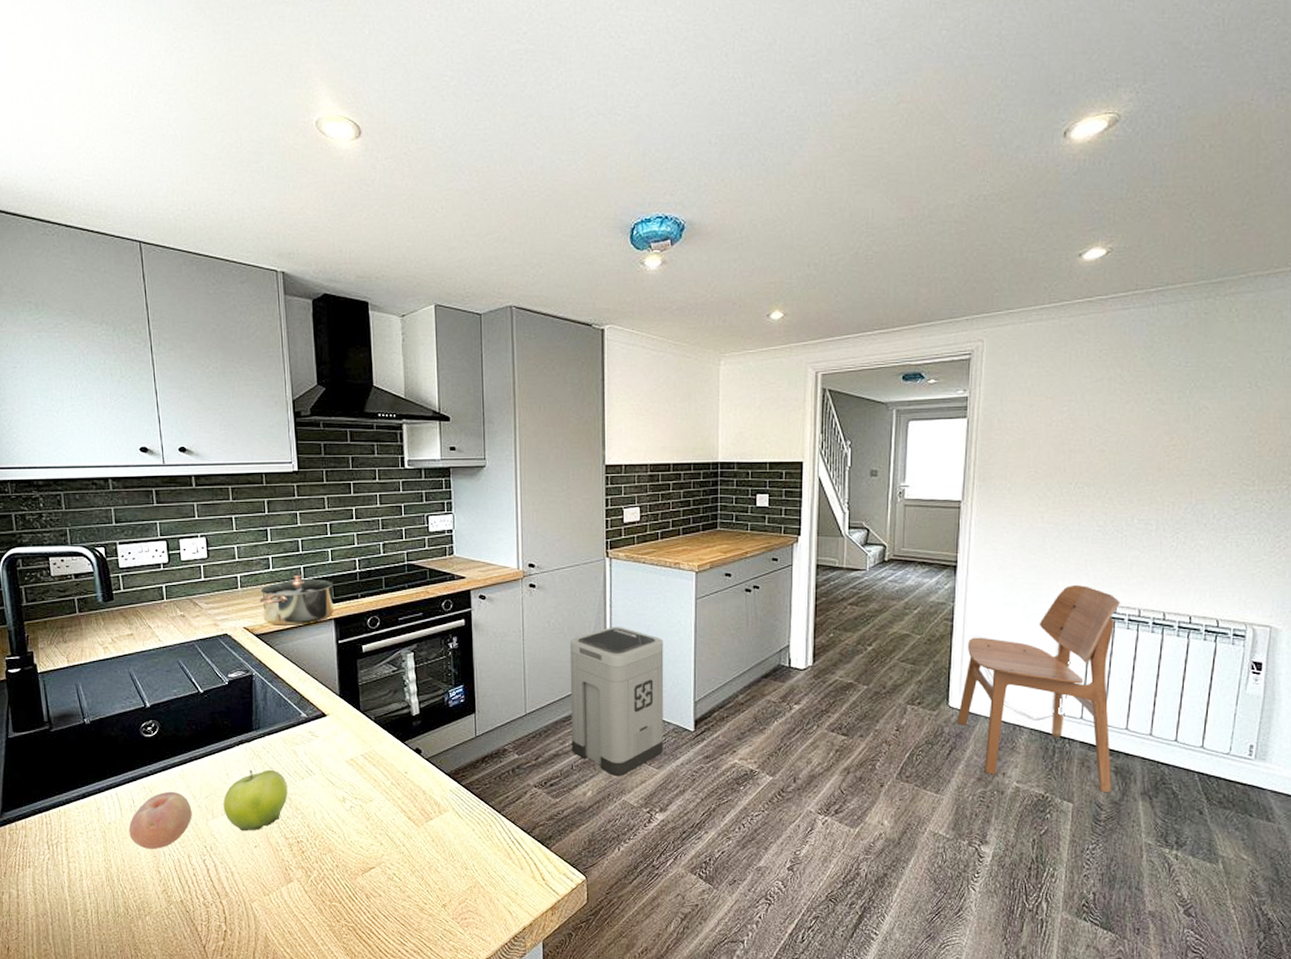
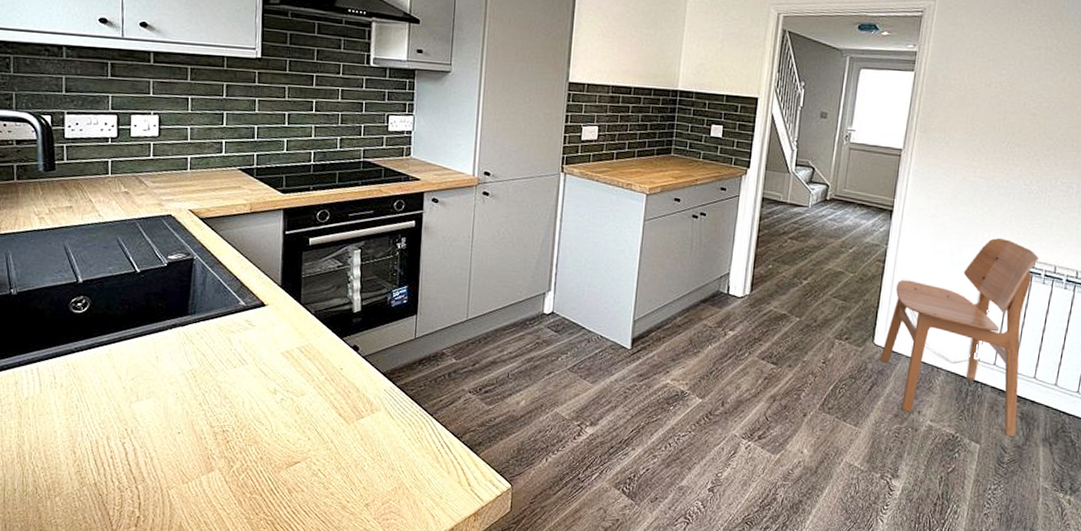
fruit: present [129,791,192,849] -> none [46,370,116,429]
fruit: present [223,769,288,831] -> none [149,354,218,417]
cooking pot: present [260,574,333,626] -> none [208,161,286,212]
trash can: present [569,627,664,776] -> none [509,240,609,388]

